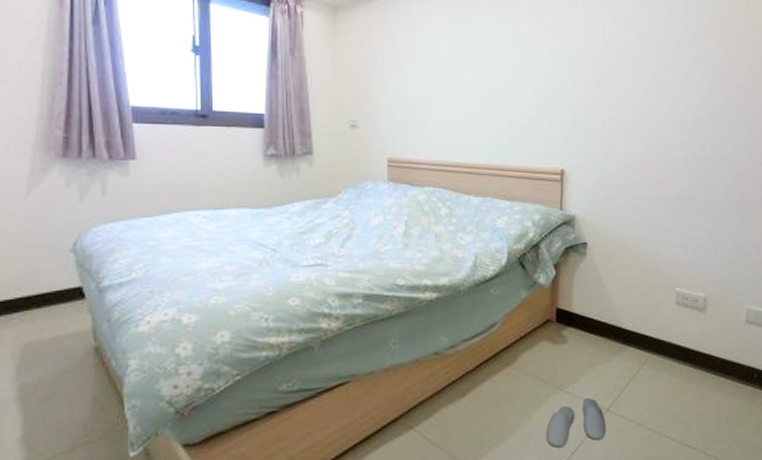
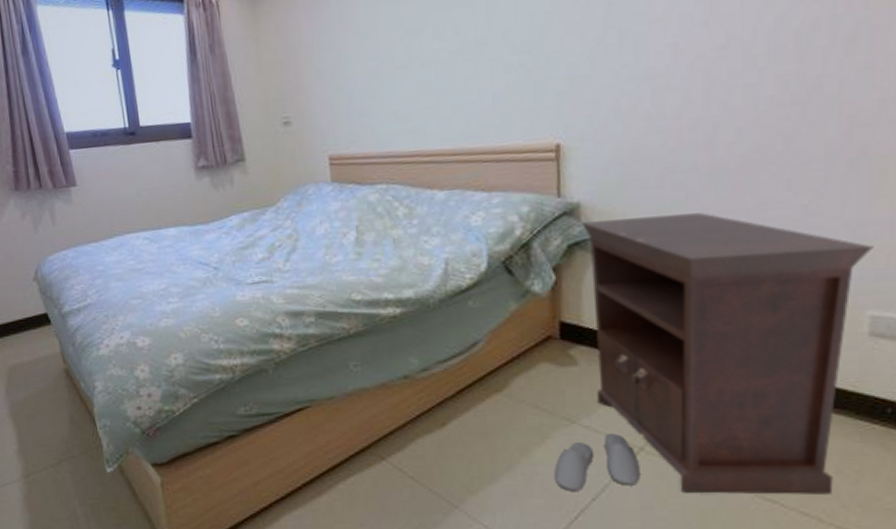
nightstand: none [576,230,749,444] -> present [582,212,873,494]

